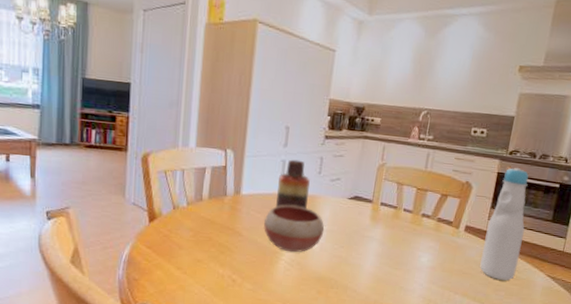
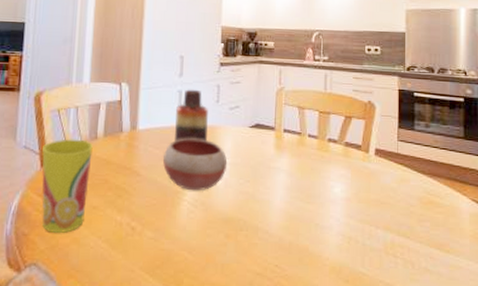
cup: none [149,198,198,281] -> present [41,139,93,234]
bottle: present [480,167,529,281] -> none [398,83,439,209]

